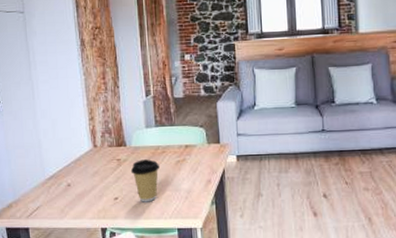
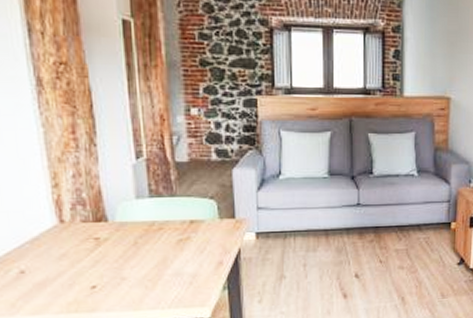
coffee cup: present [130,159,161,202] -> none [114,238,156,291]

